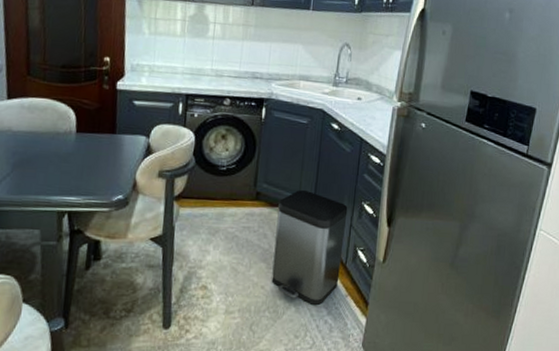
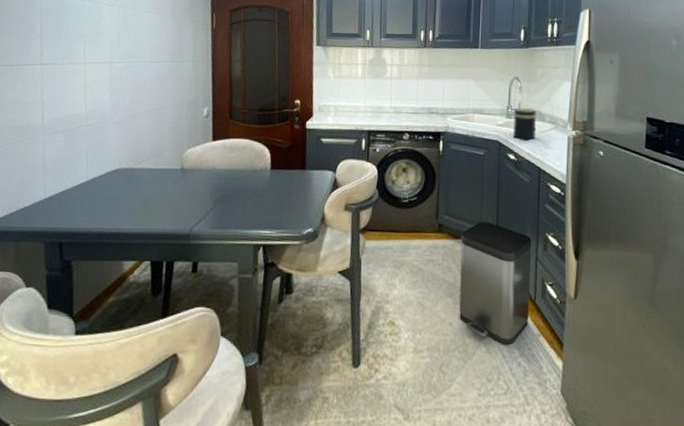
cylinder: none [338,76,364,111] -> present [513,108,537,141]

